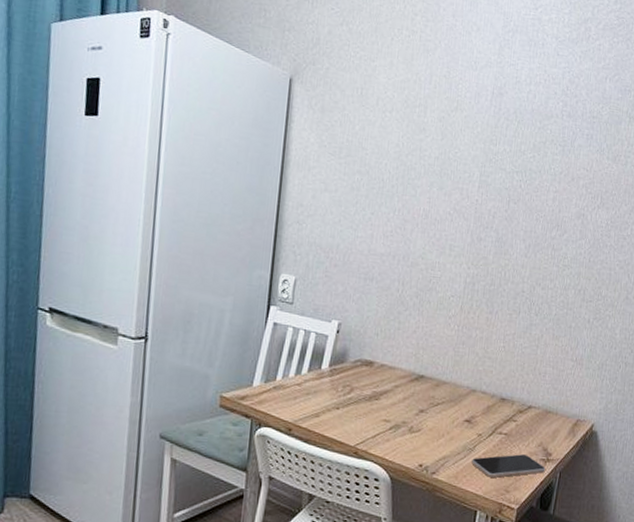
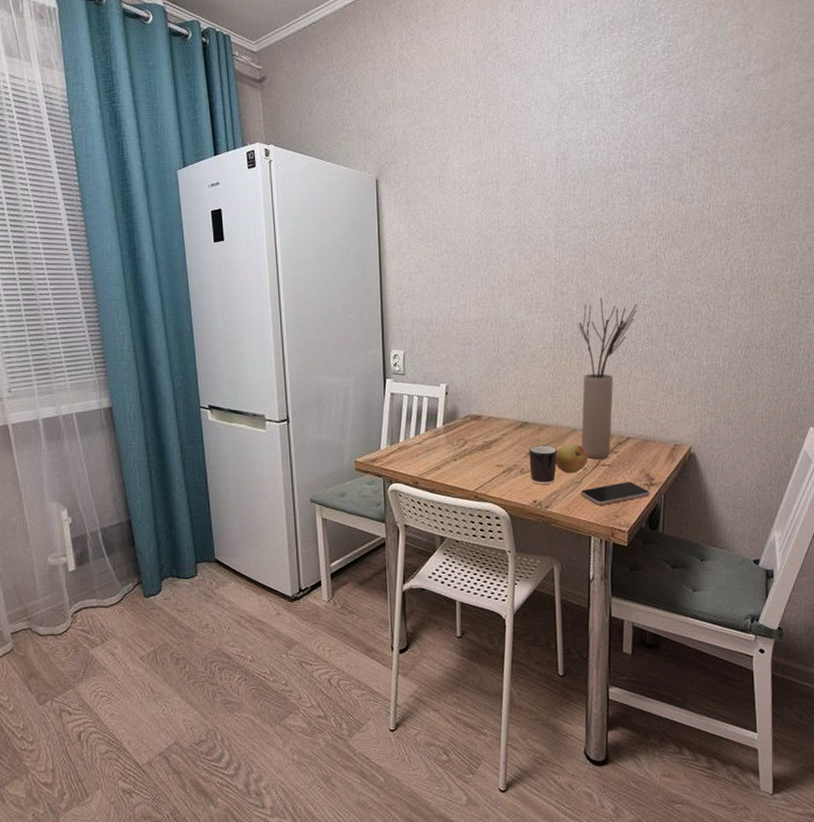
mug: none [419,403,453,449] -> present [529,445,558,485]
fruit: none [448,406,485,439] -> present [555,444,588,474]
vase: none [479,250,557,427] -> present [578,298,637,460]

